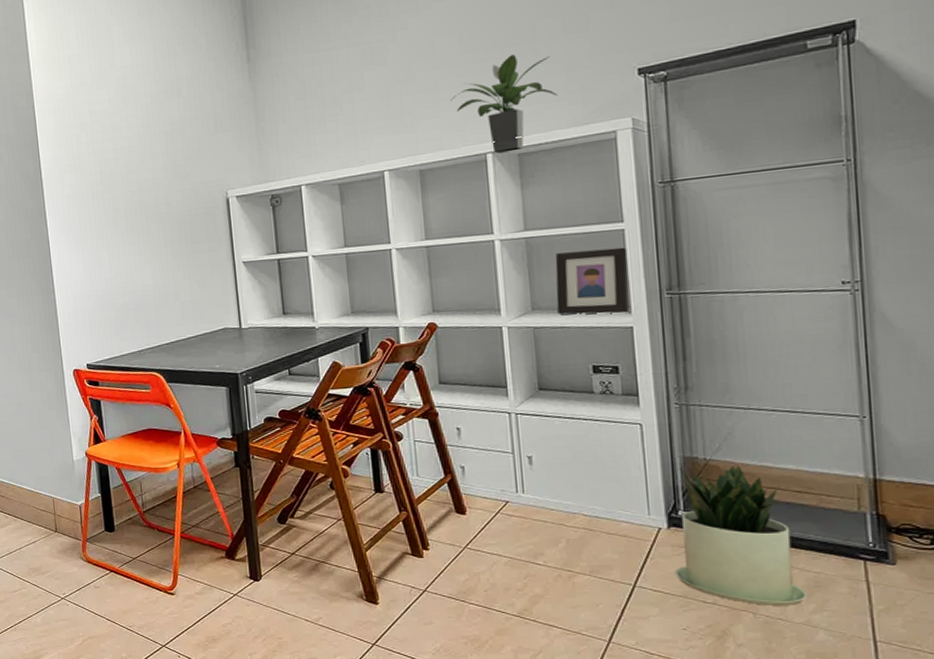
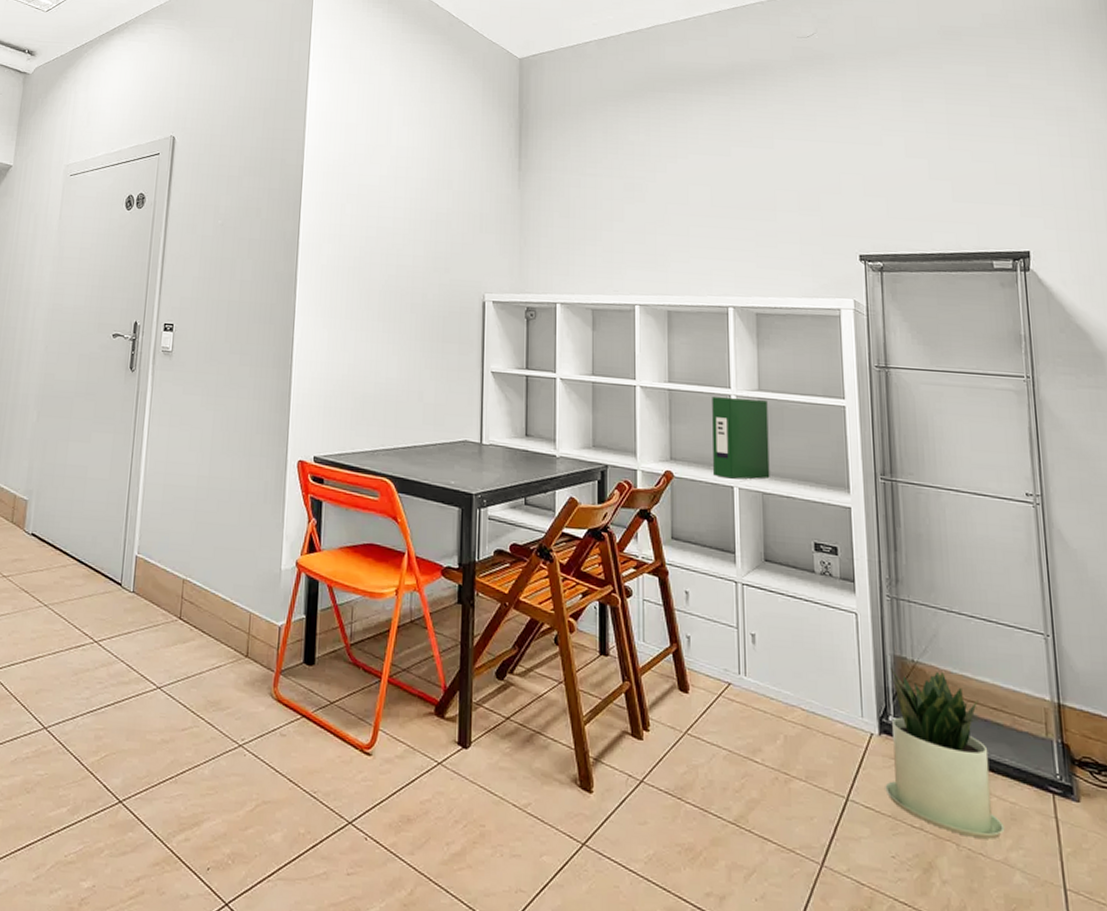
potted plant: present [450,54,558,153] -> none [699,218,792,310]
binder: none [474,239,541,320] -> present [712,397,770,479]
picture frame: present [555,247,630,315] -> none [784,419,849,492]

